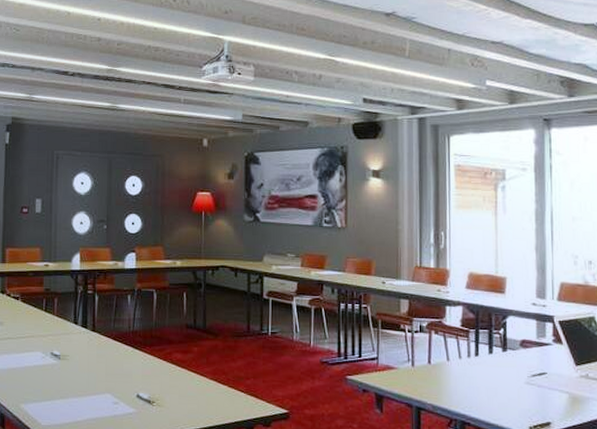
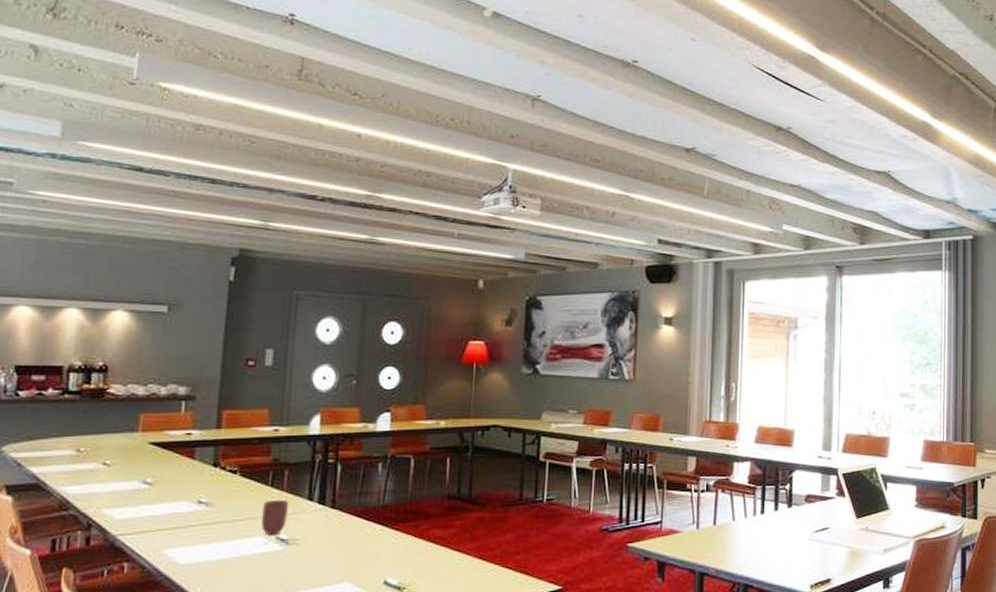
cup: none [38,322,59,350] -> present [261,499,288,534]

